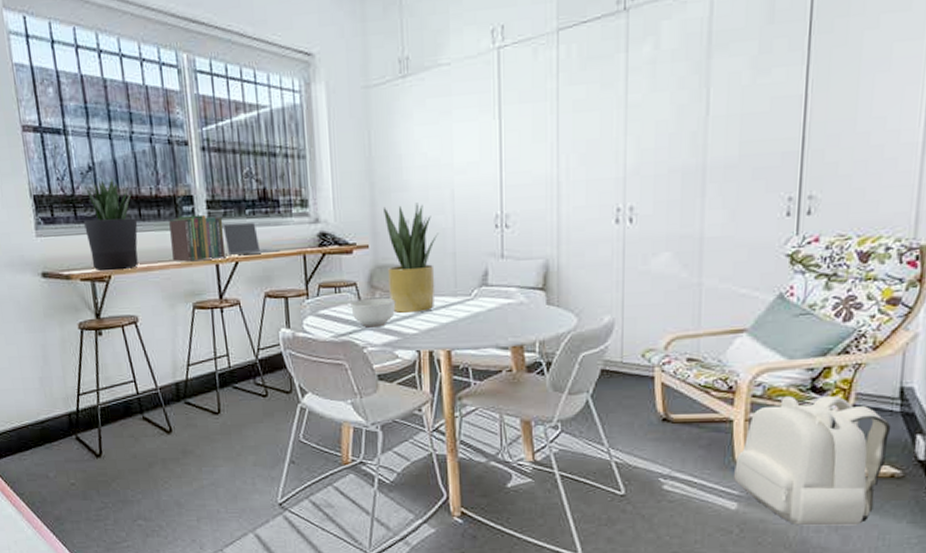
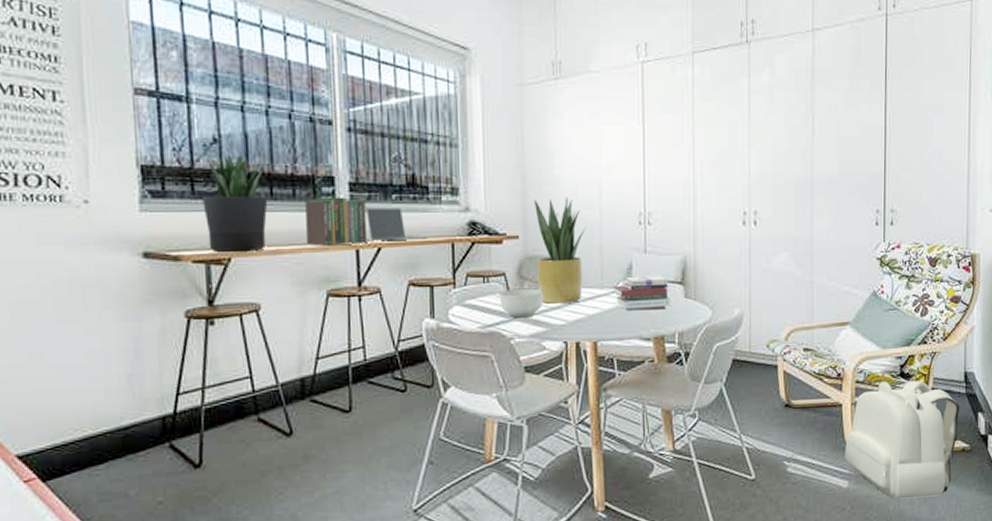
books: none [467,282,530,318] -> present [612,276,670,310]

